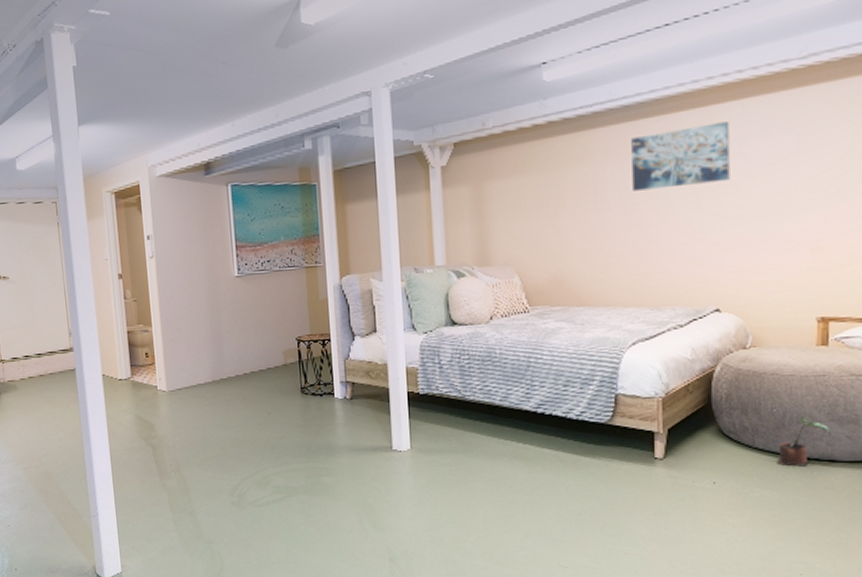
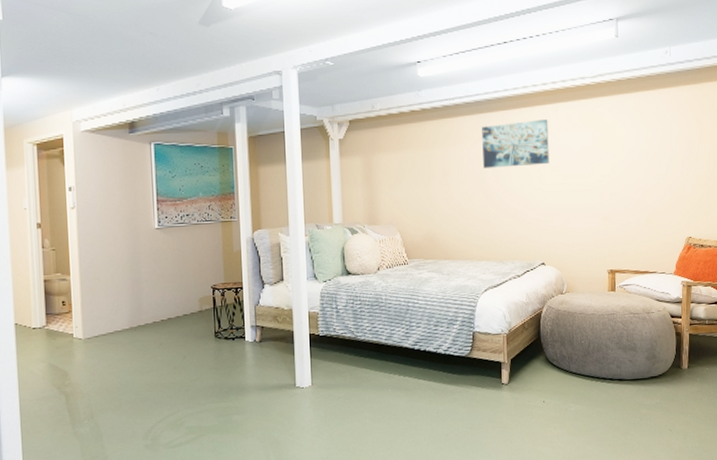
potted plant: present [776,417,832,467] -> none [585,346,620,385]

